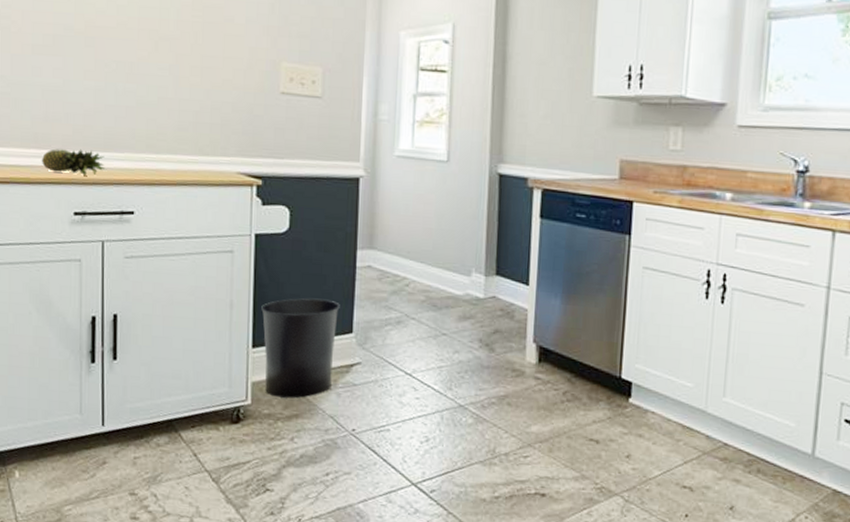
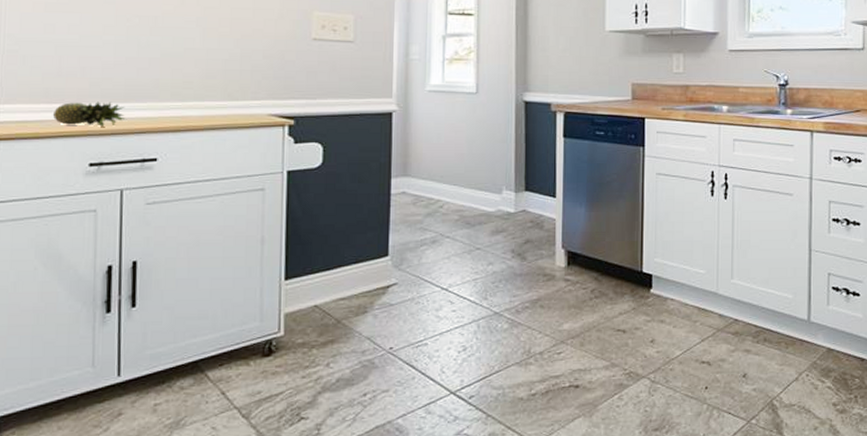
waste bin: present [261,298,340,398] -> none [294,227,375,325]

